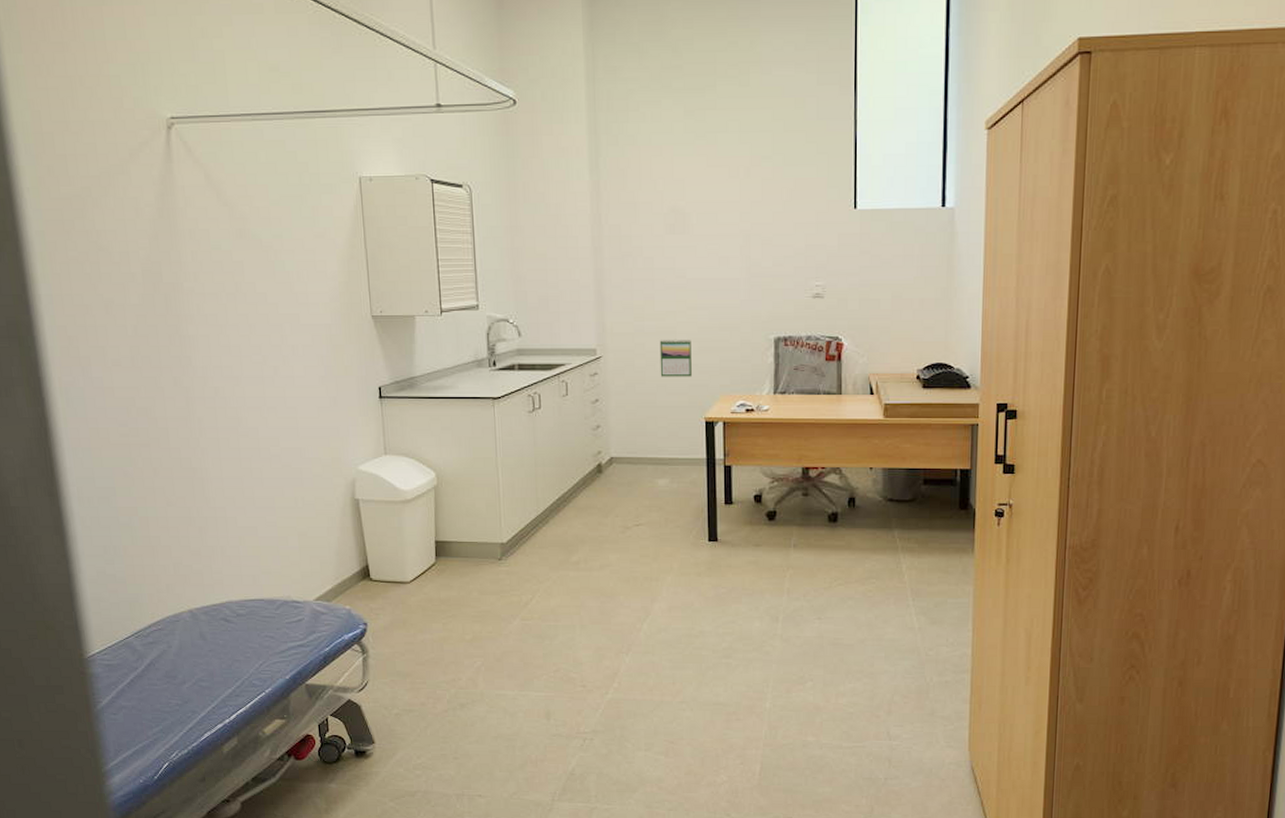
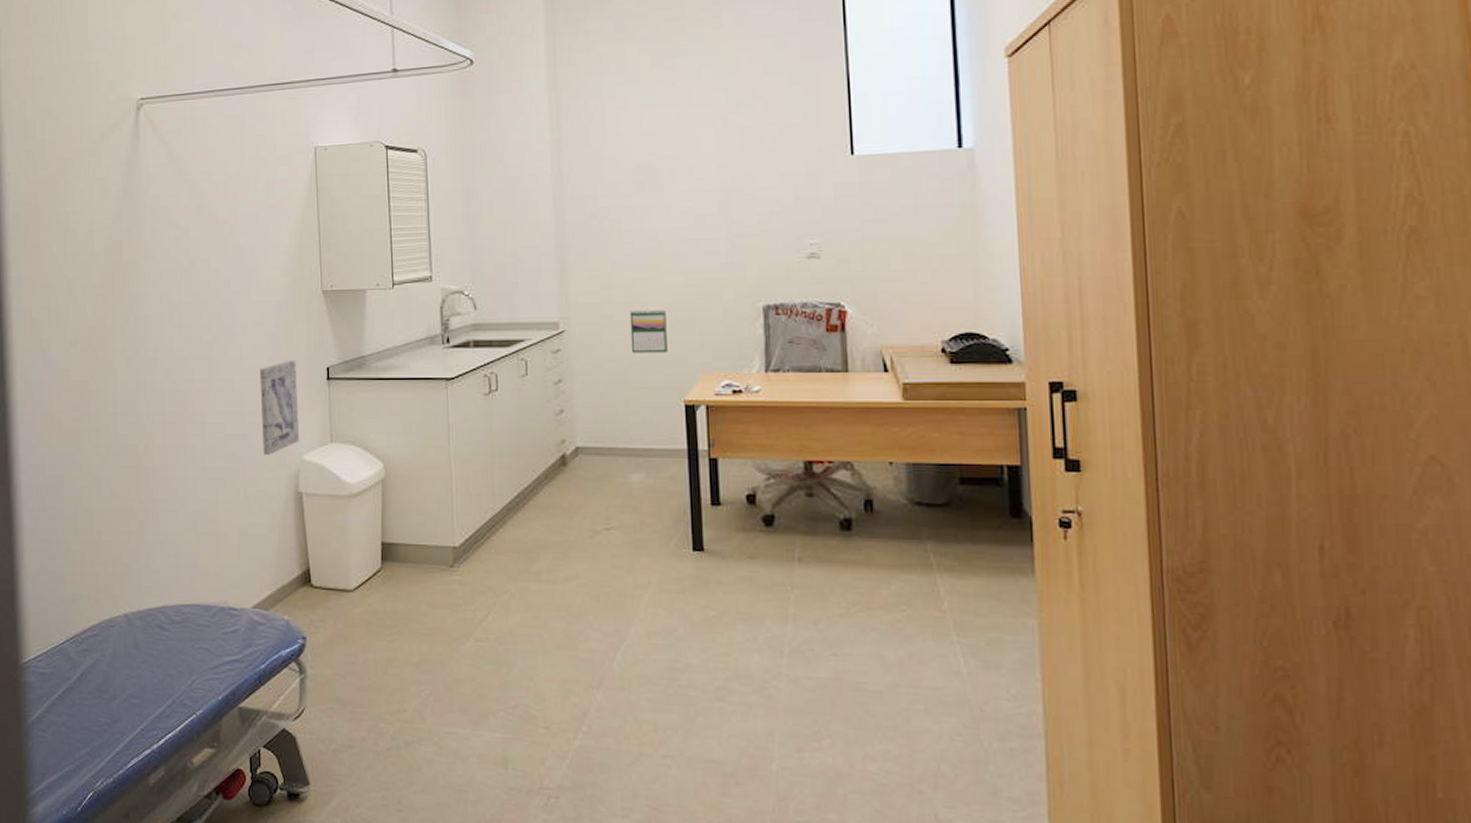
wall art: none [312,379,355,466] -> present [259,360,300,455]

